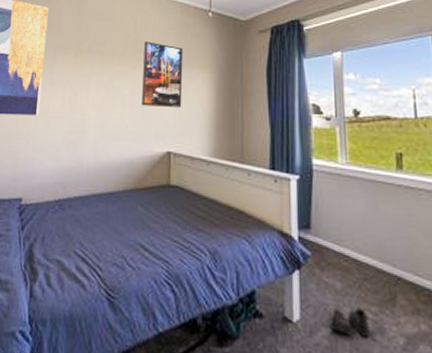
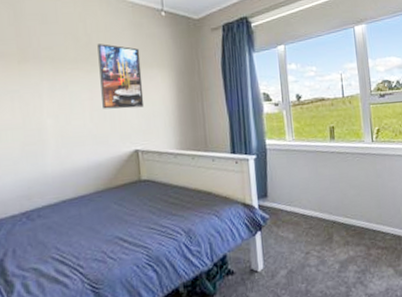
boots: present [330,307,369,337] -> none [286,249,315,272]

